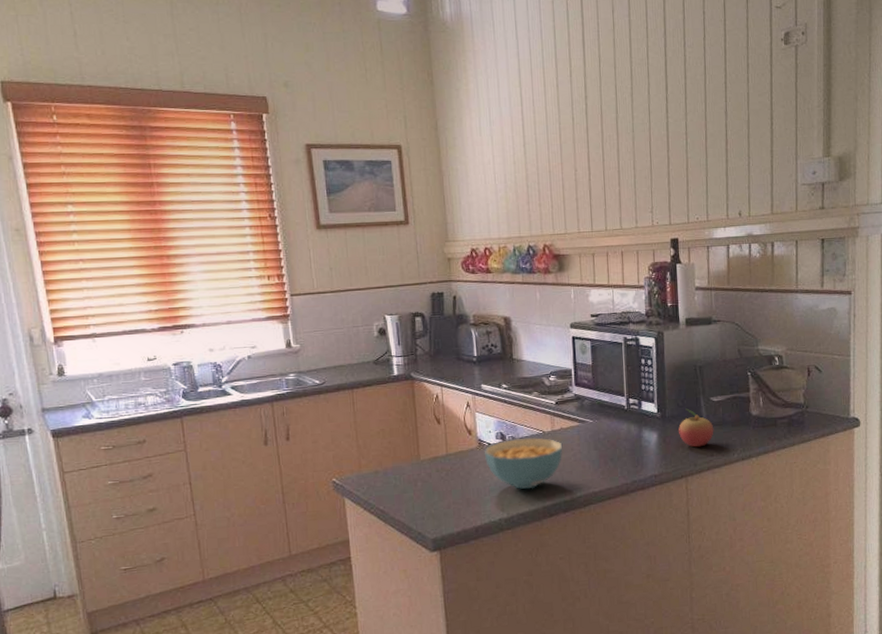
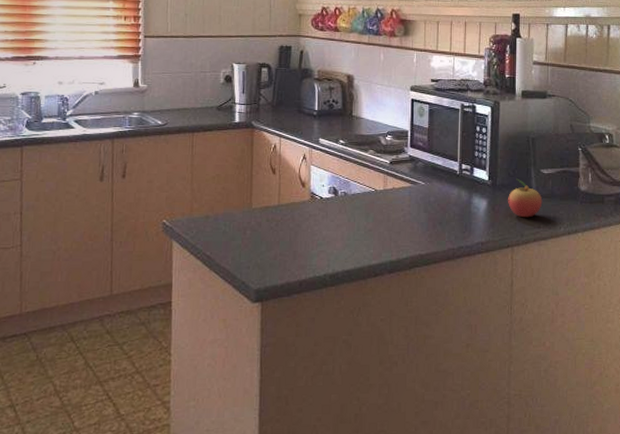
cereal bowl: present [484,438,563,489] -> none [315,195,393,247]

